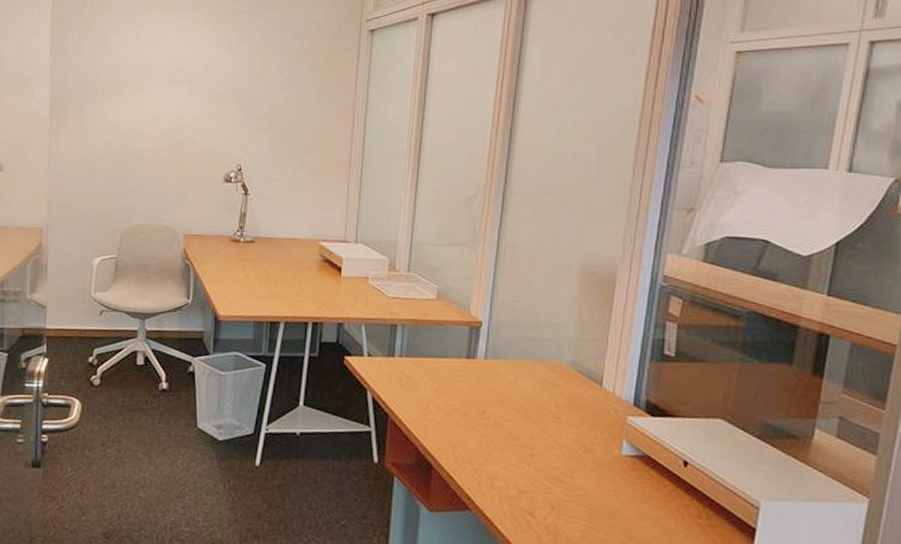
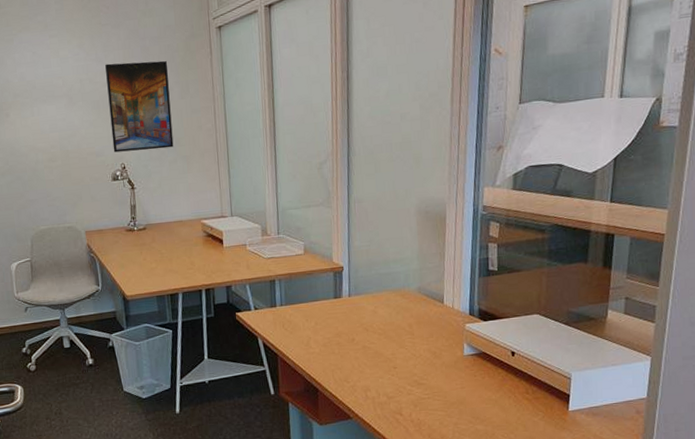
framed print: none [231,54,308,155] -> present [105,60,174,153]

